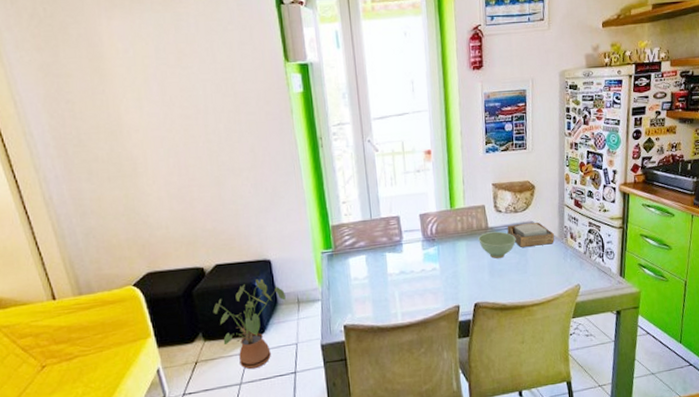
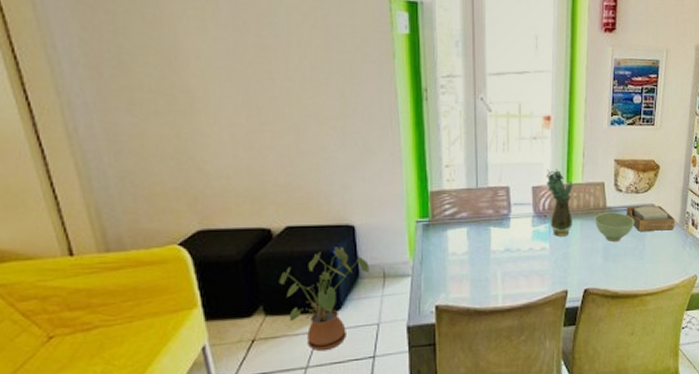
vase: none [431,196,459,257] -> present [546,169,574,236]

